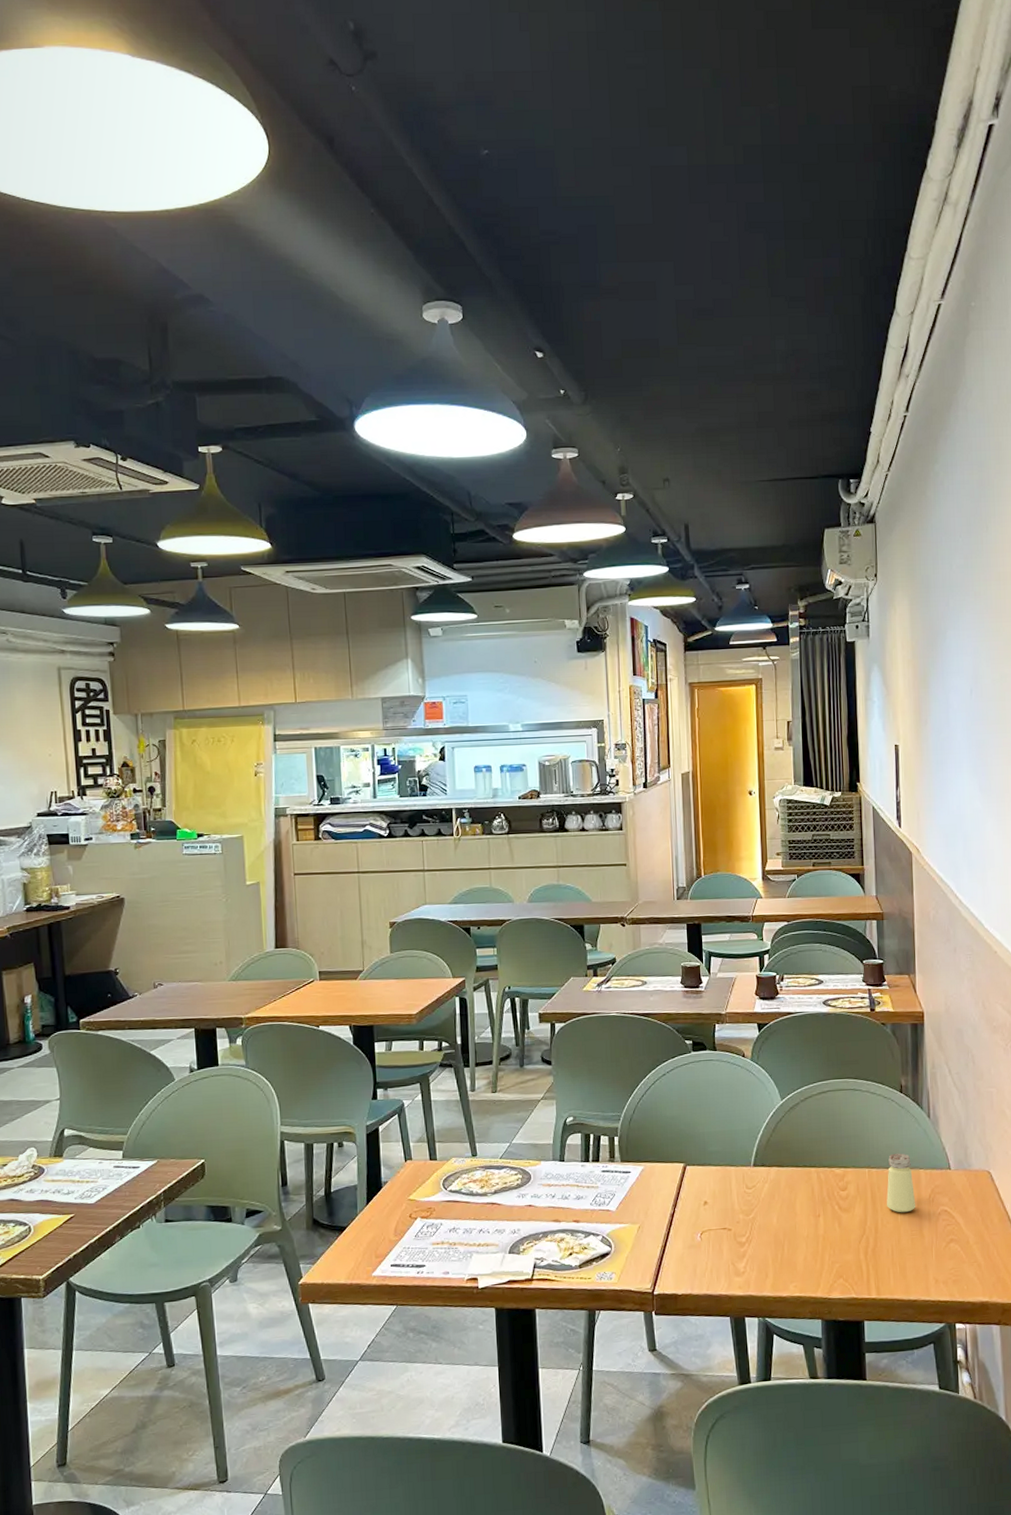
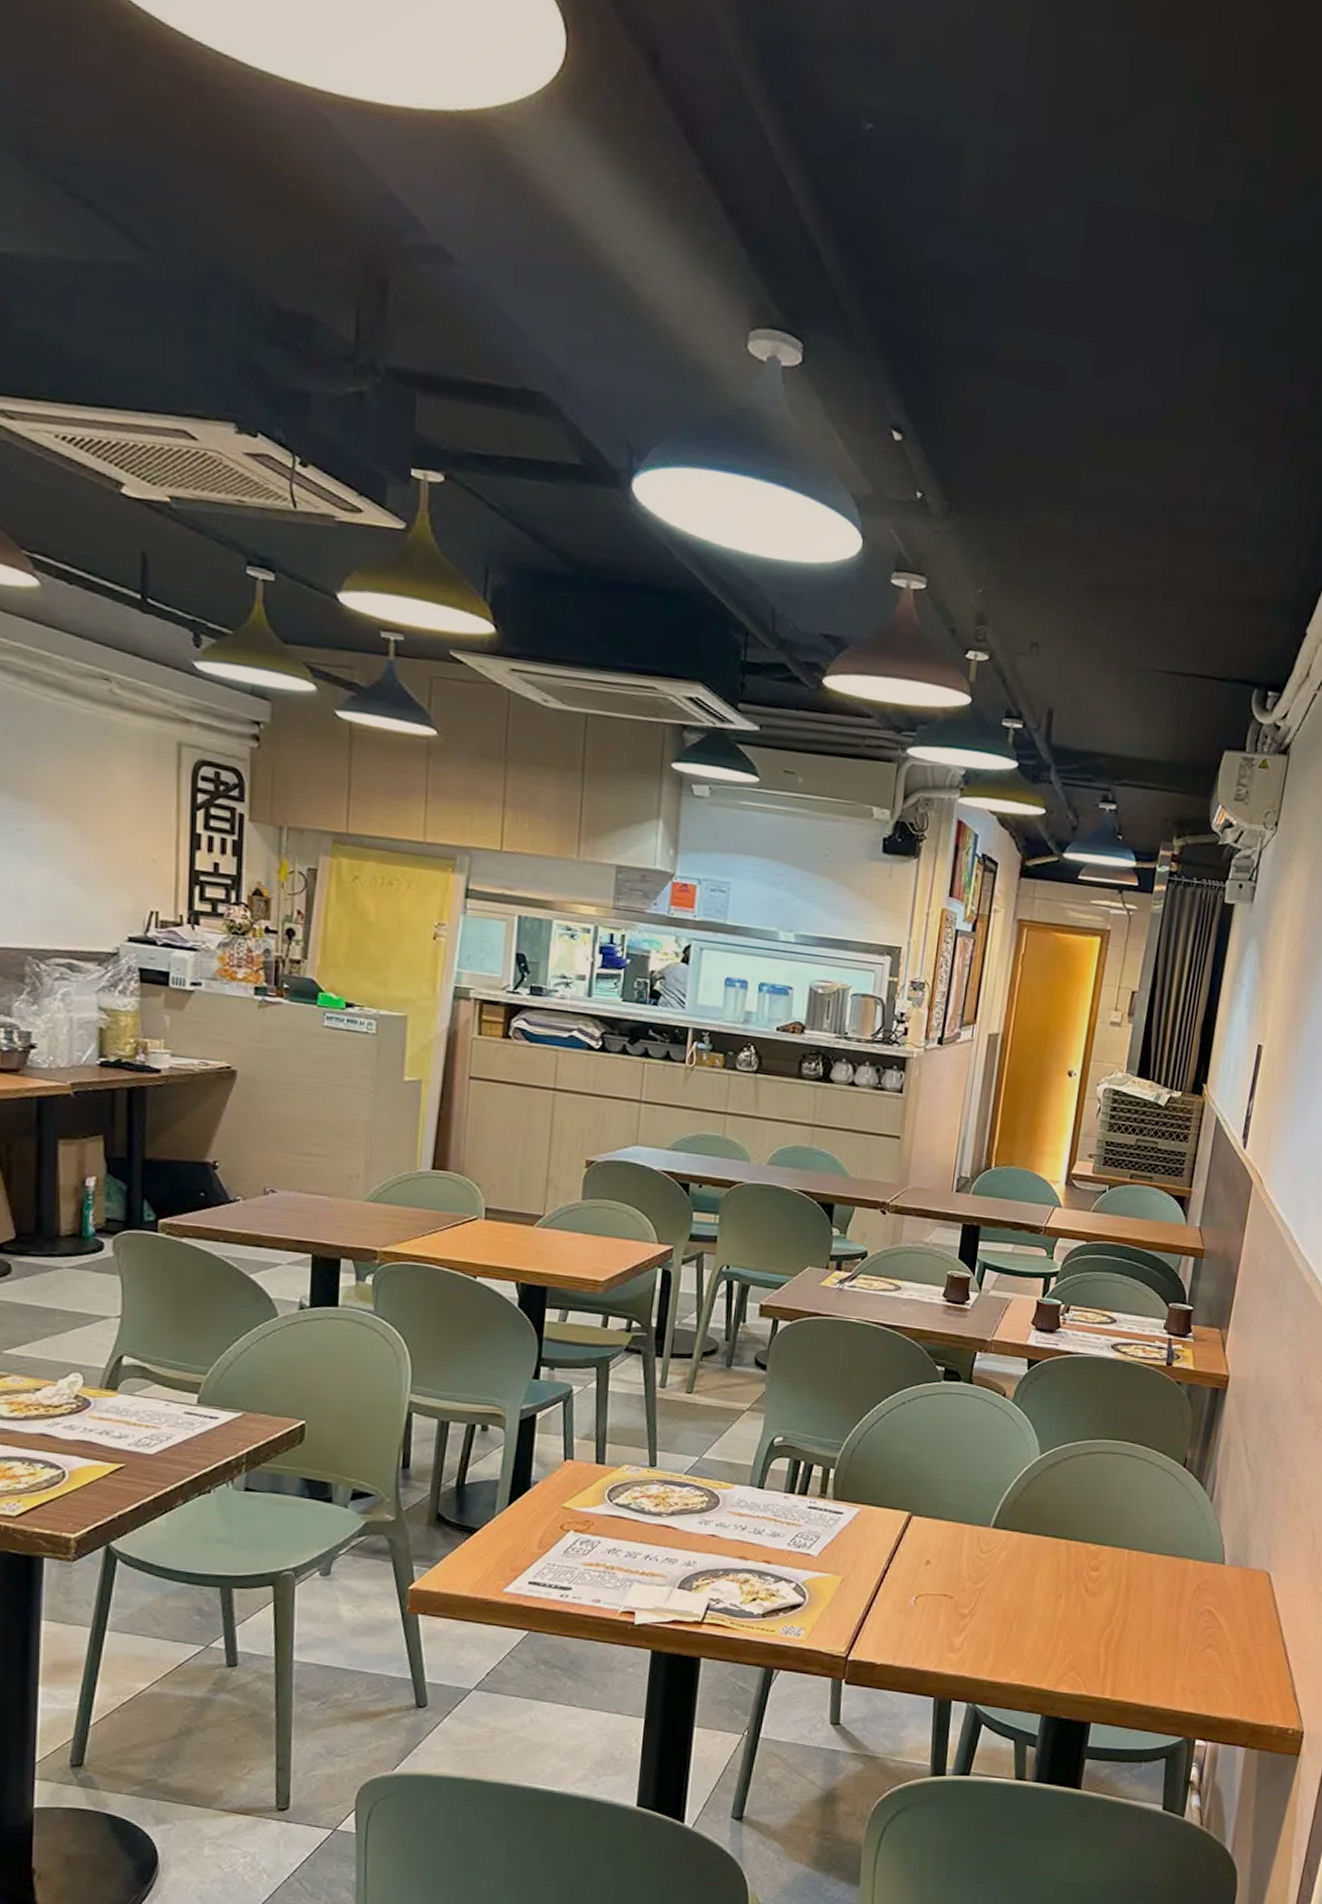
saltshaker: present [886,1153,916,1213] -> none [1142,1536,1181,1607]

